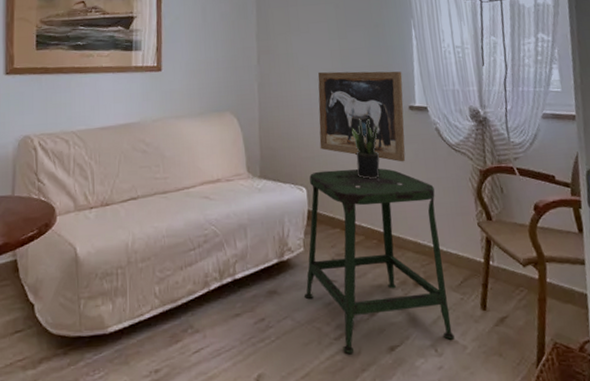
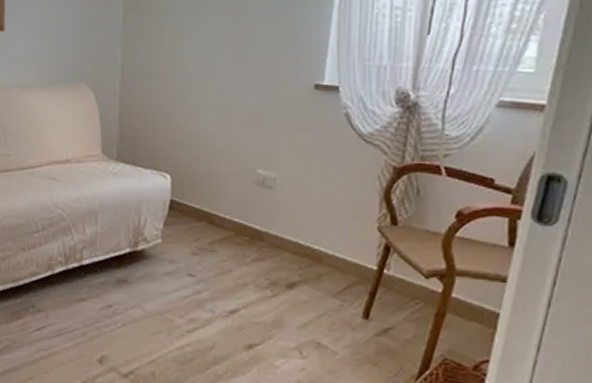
stool: present [304,168,454,354] -> none [158,156,330,346]
wall art: present [318,71,406,162] -> none [193,36,312,152]
potted plant: present [352,117,380,179] -> none [234,96,271,169]

